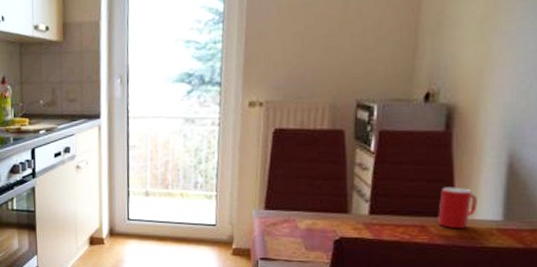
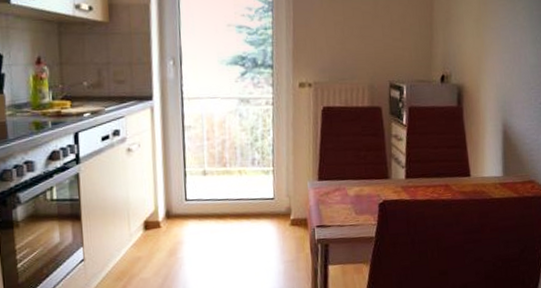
cup: present [438,187,477,229] -> none [457,151,485,186]

